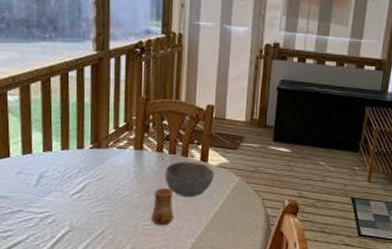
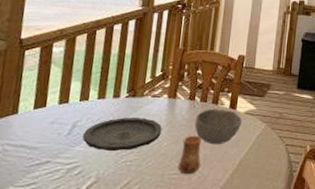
plate: none [50,168,131,202] -> present [82,117,162,152]

